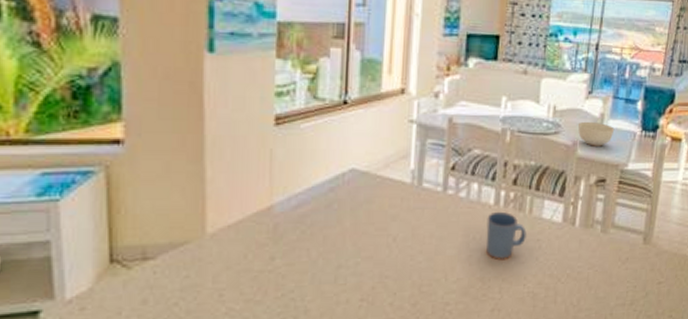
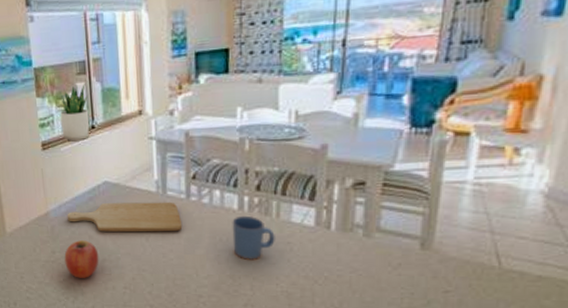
fruit: none [286,242,333,292] -> present [64,240,99,278]
chopping board: none [297,195,436,231] -> present [67,202,183,232]
planter: none [305,48,343,118] -> present [60,83,90,141]
bowl: present [578,121,615,146] -> none [327,123,374,149]

